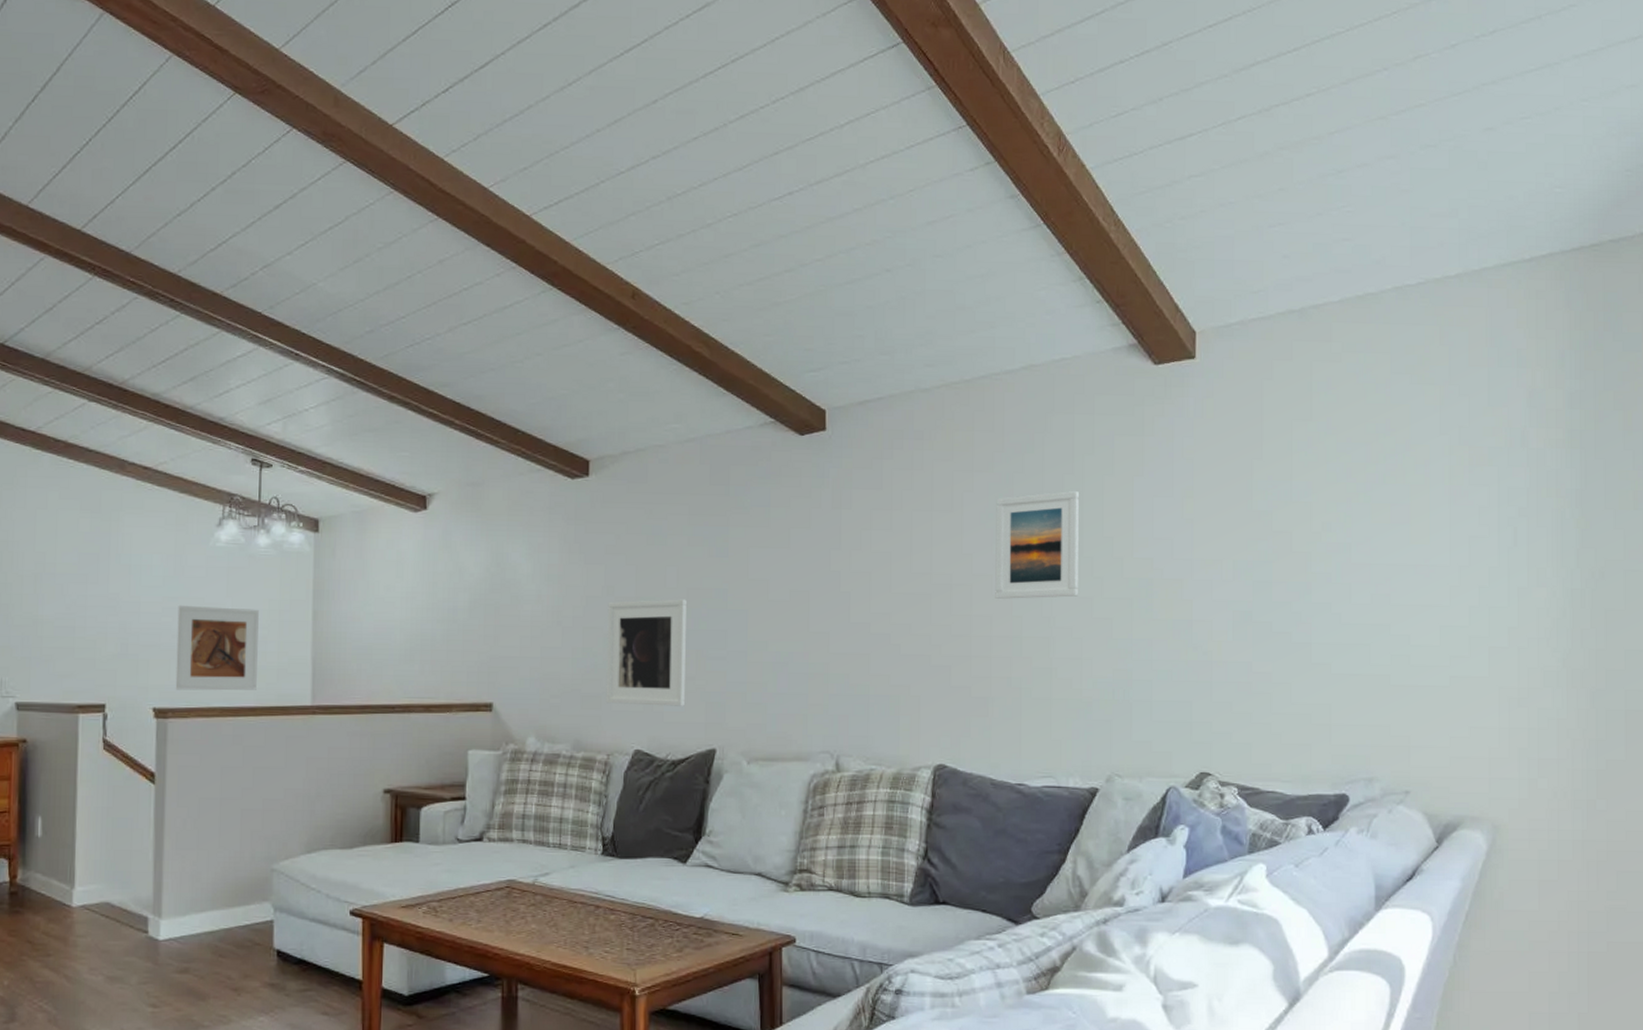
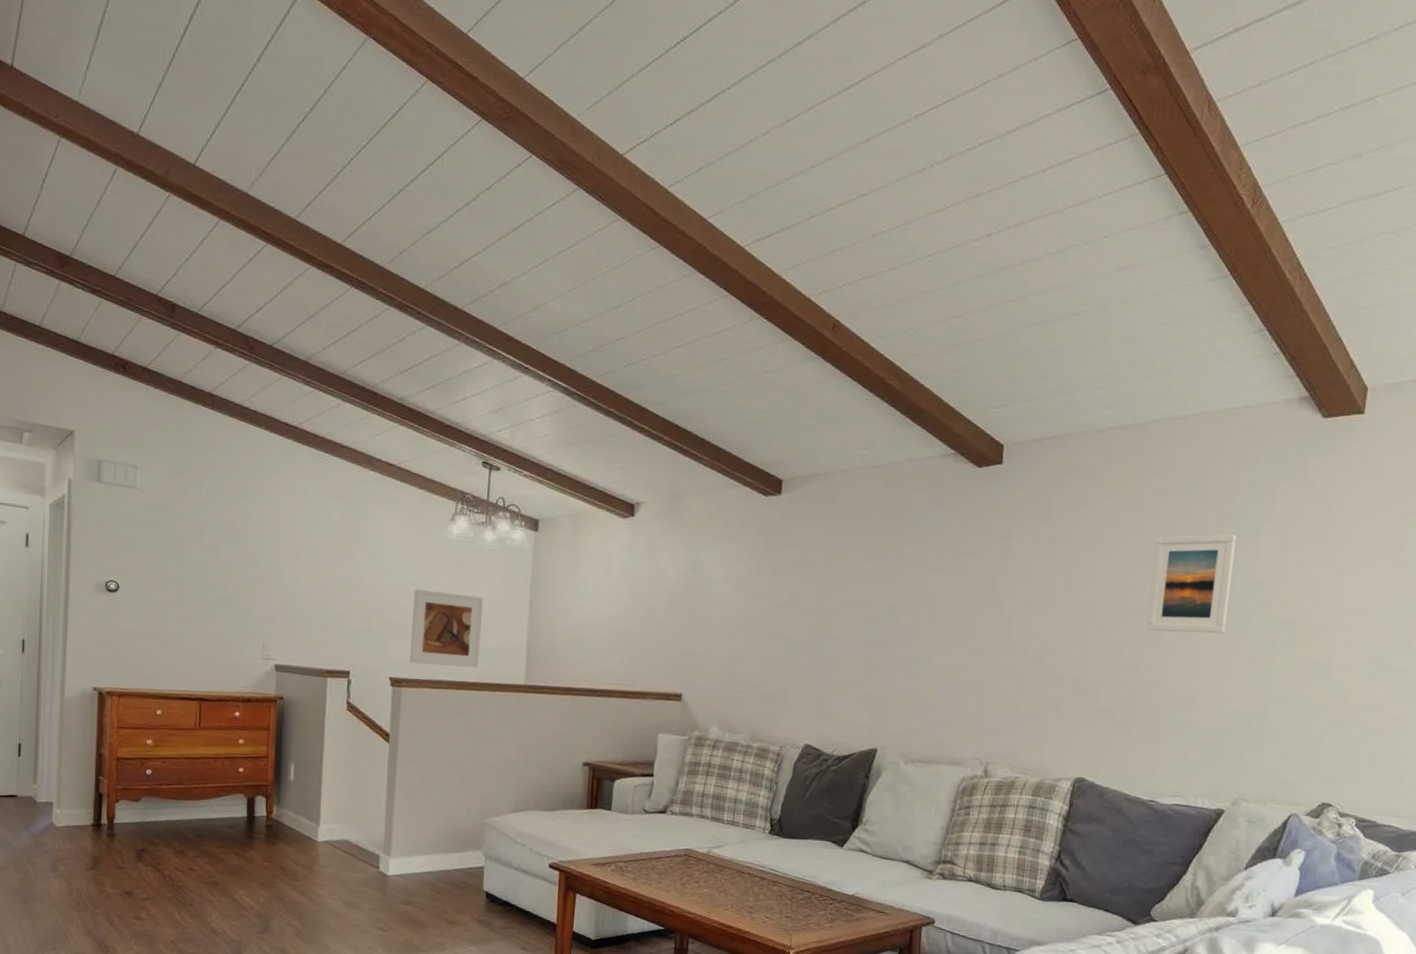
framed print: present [606,599,687,706] -> none [782,610,861,709]

